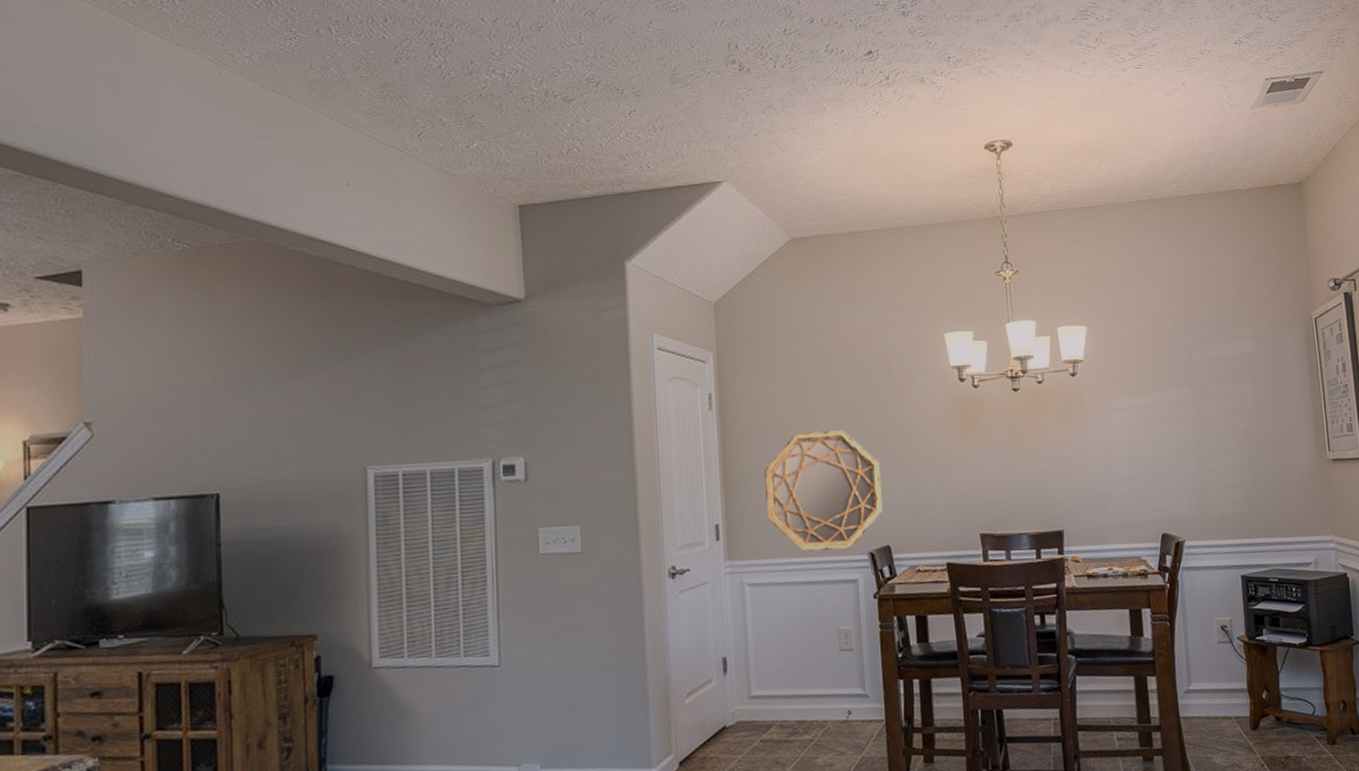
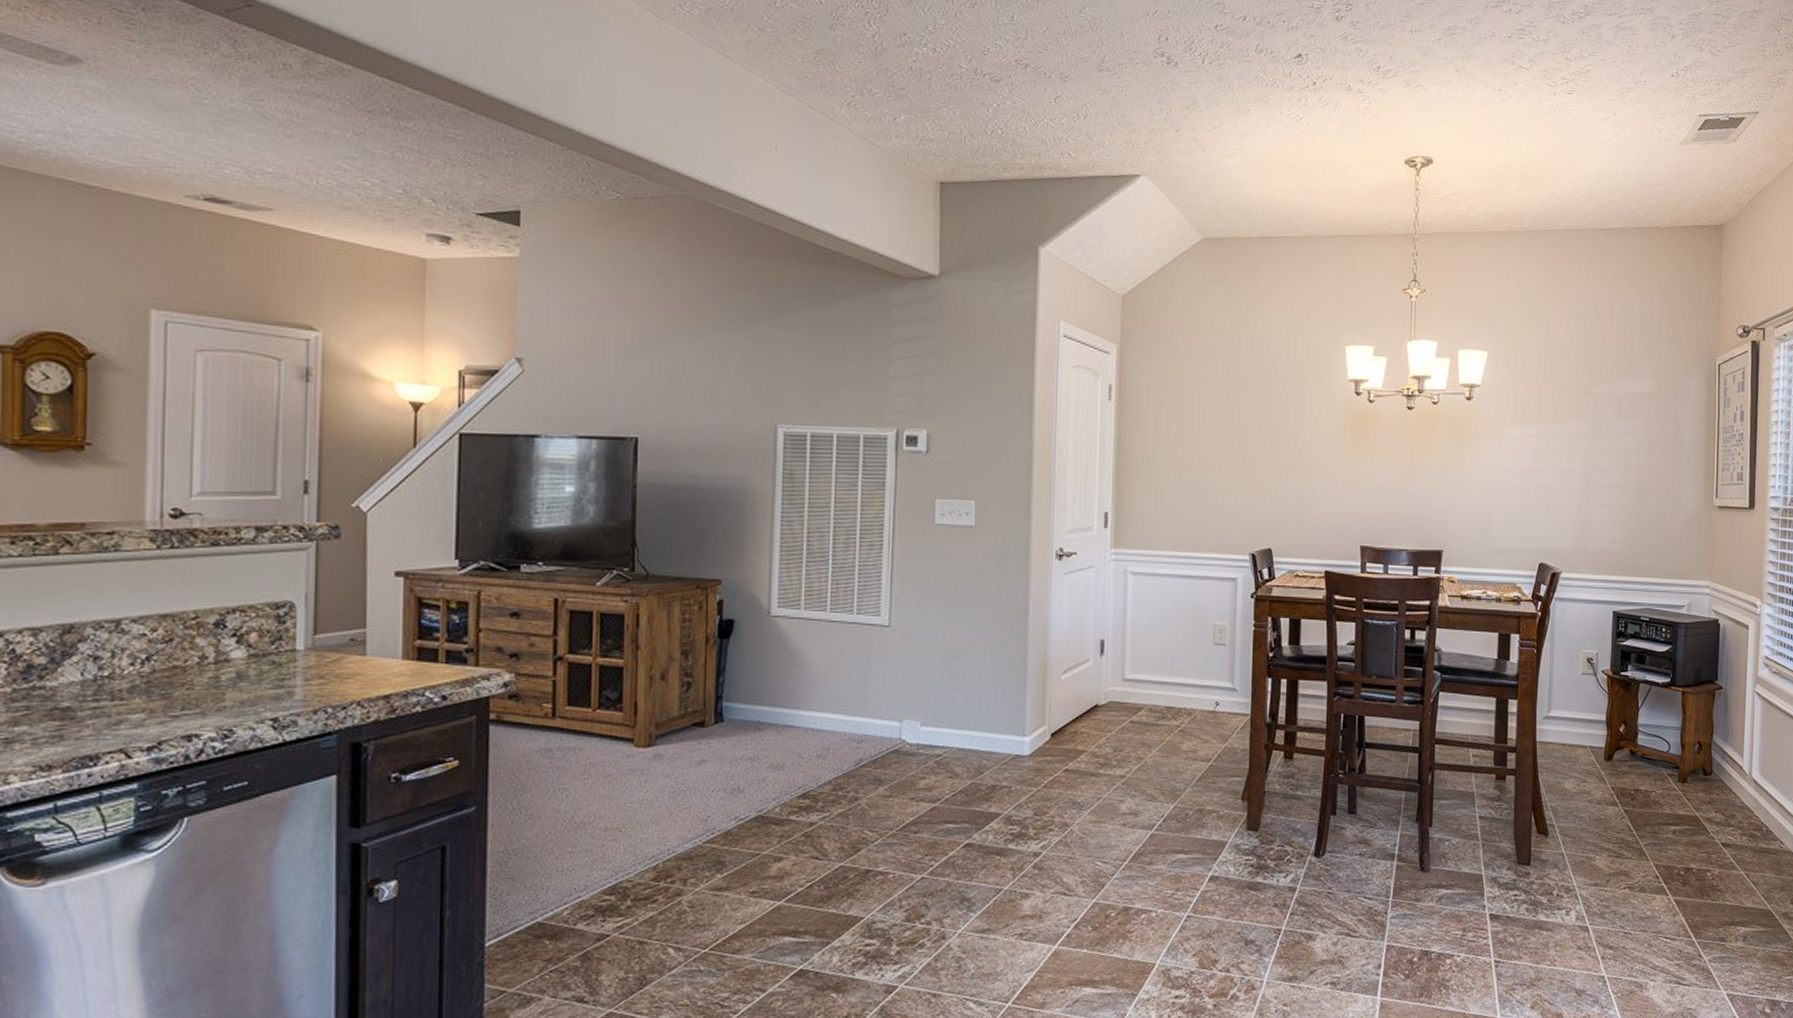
home mirror: present [764,430,883,552] -> none [1155,431,1269,547]

